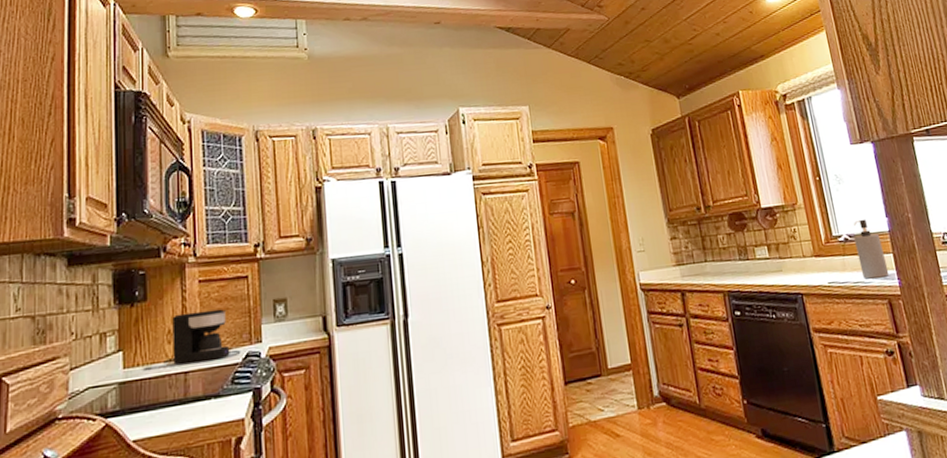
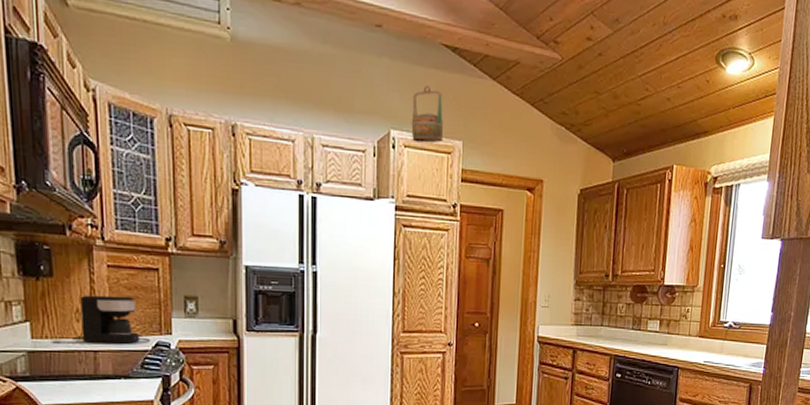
decorative basket: none [476,64,510,115] -> present [411,86,444,144]
soap dispenser: present [853,219,890,279] -> none [735,310,761,364]

